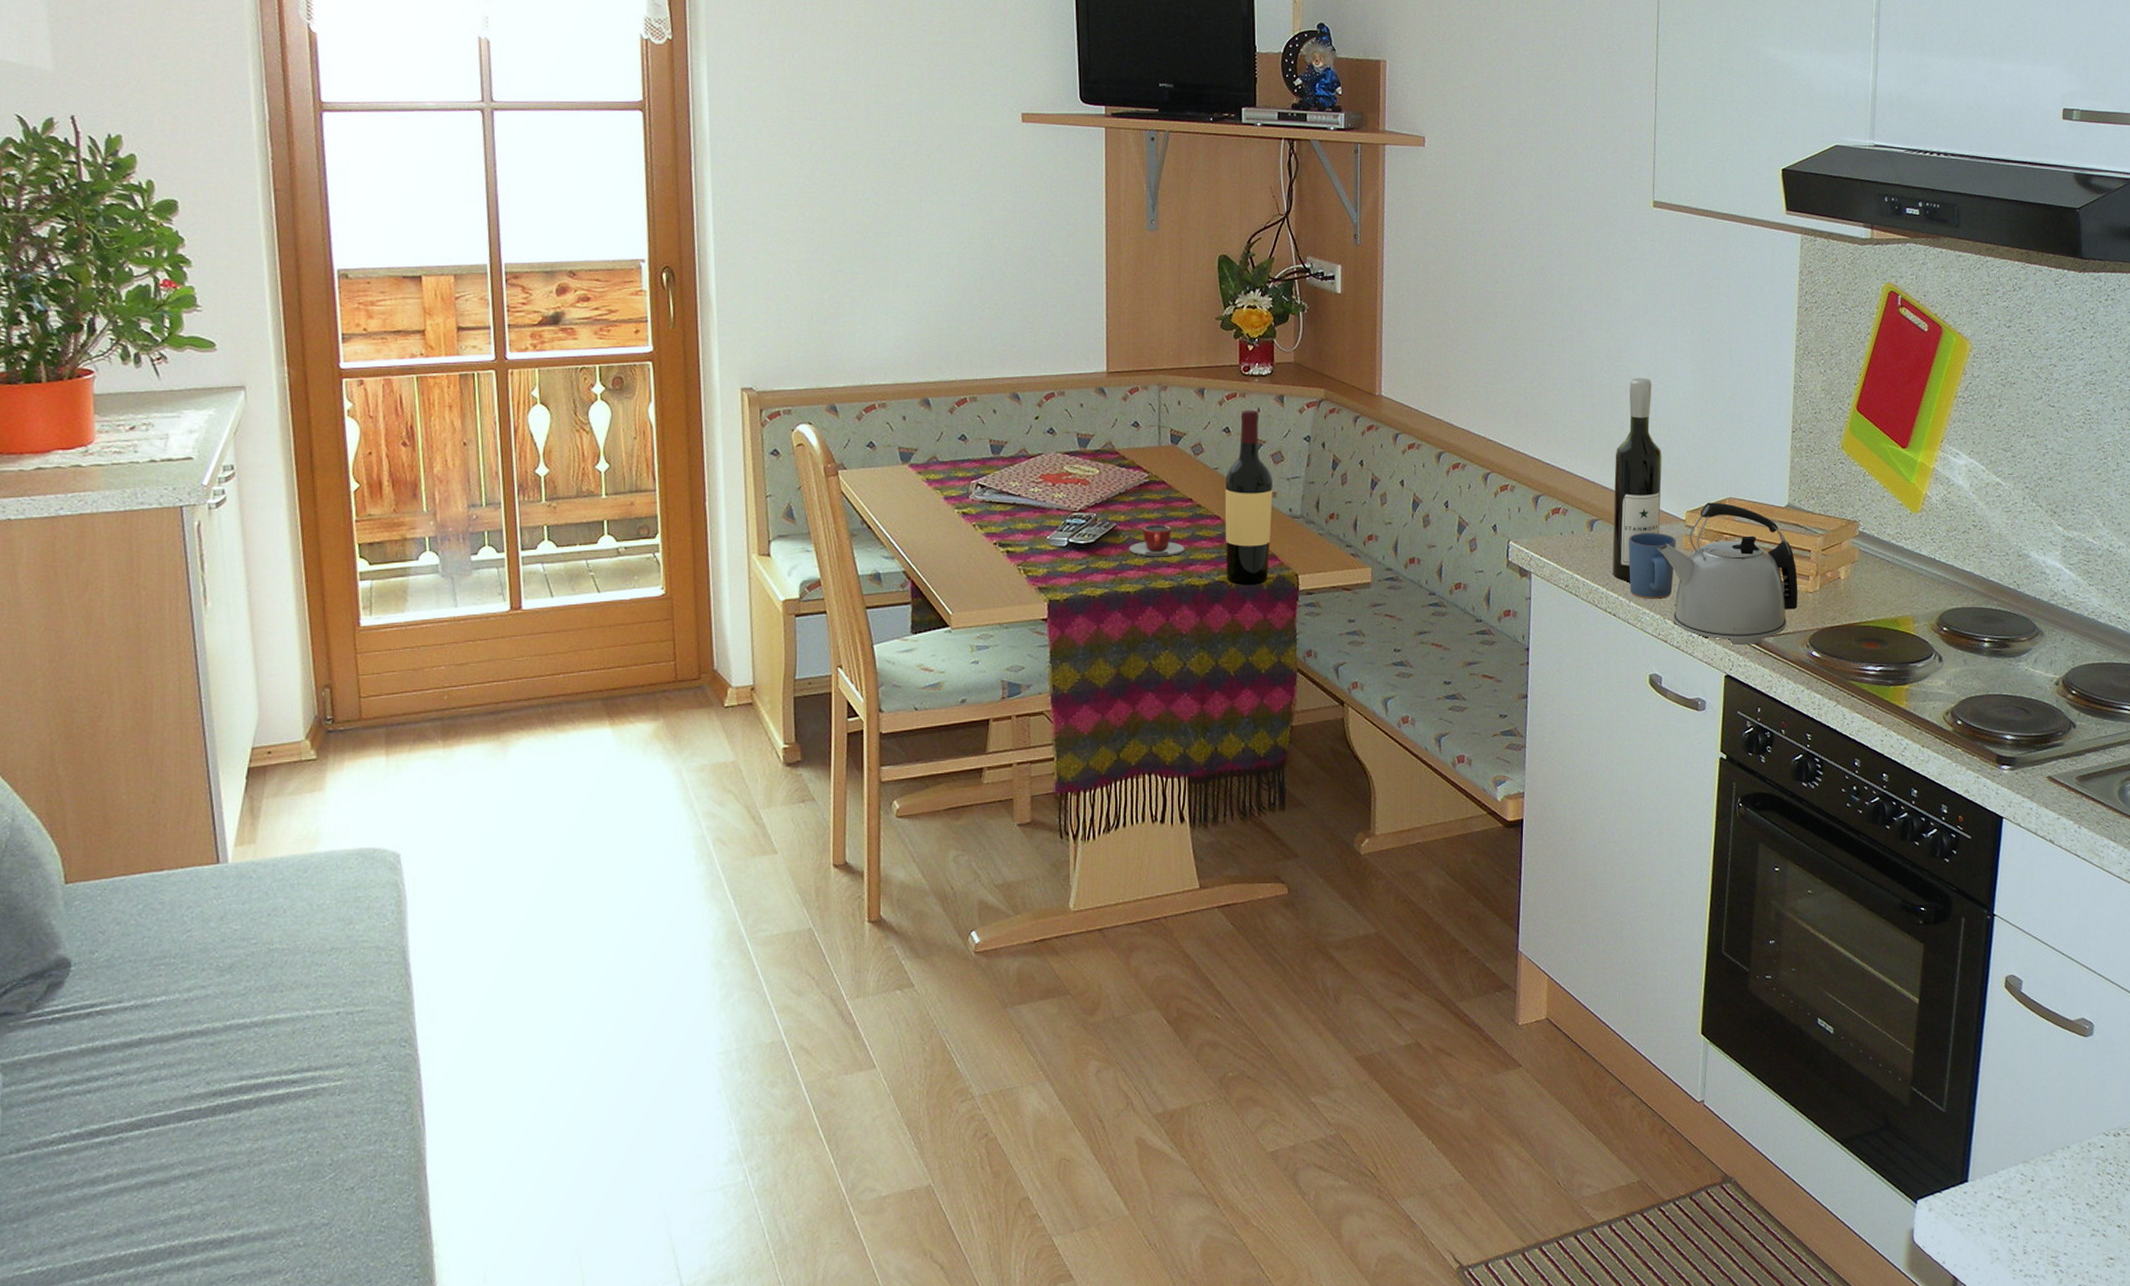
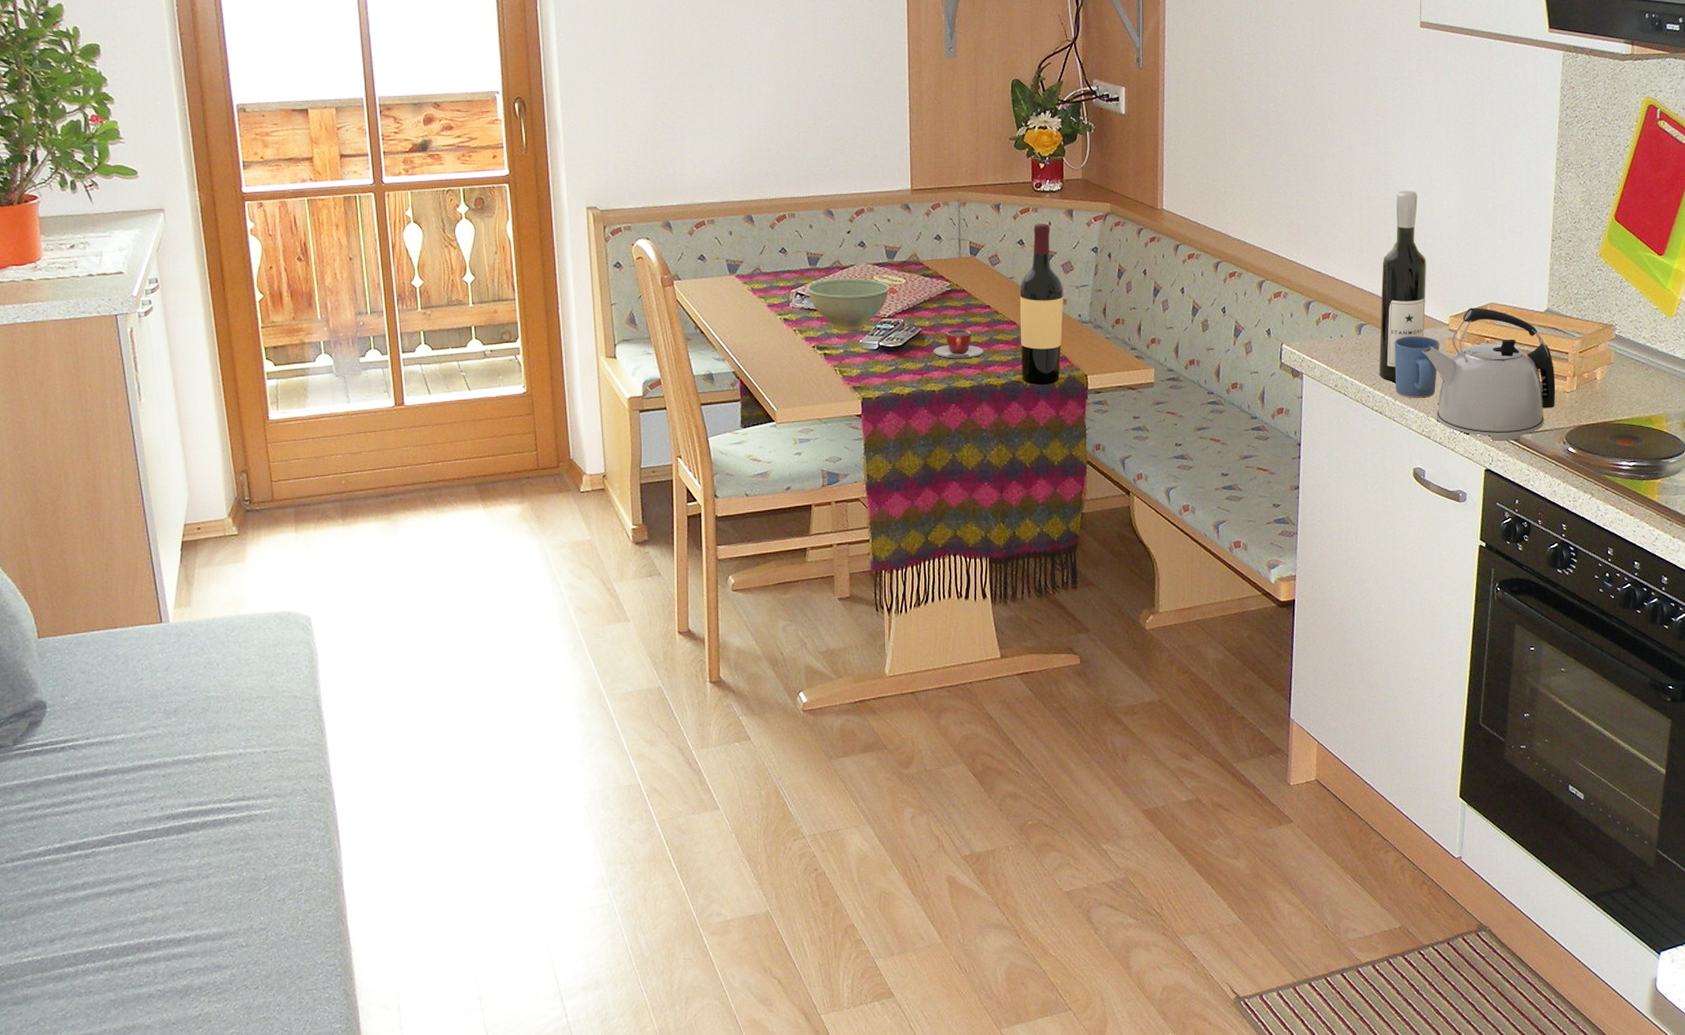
bowl: none [989,469,1083,527] -> present [807,279,891,331]

